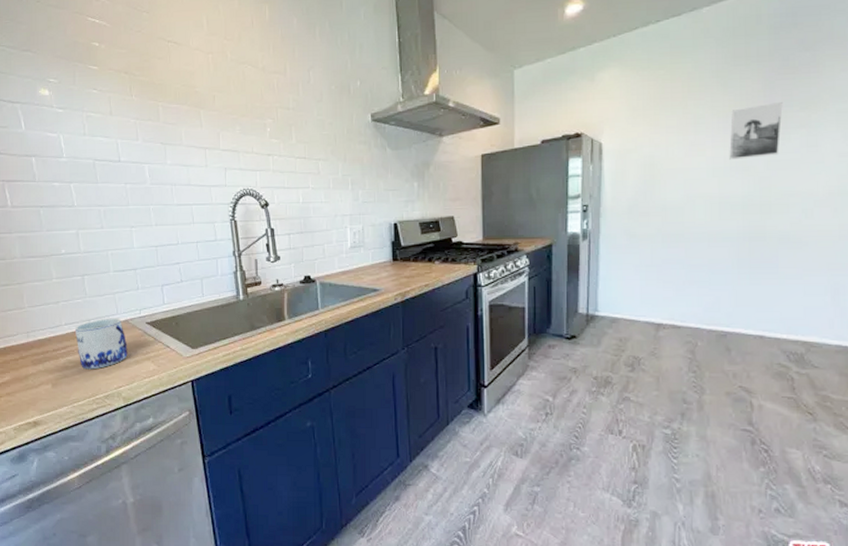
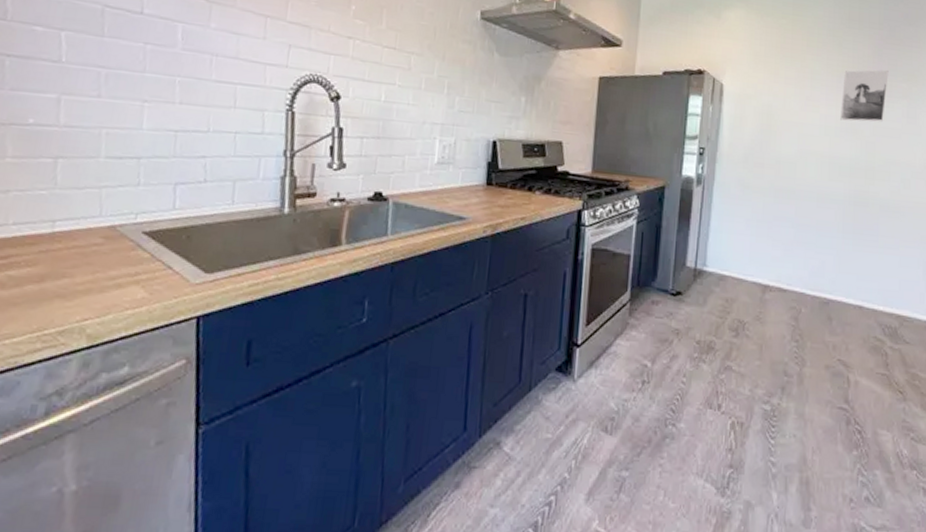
mug: present [74,318,128,370] -> none [26,220,109,292]

